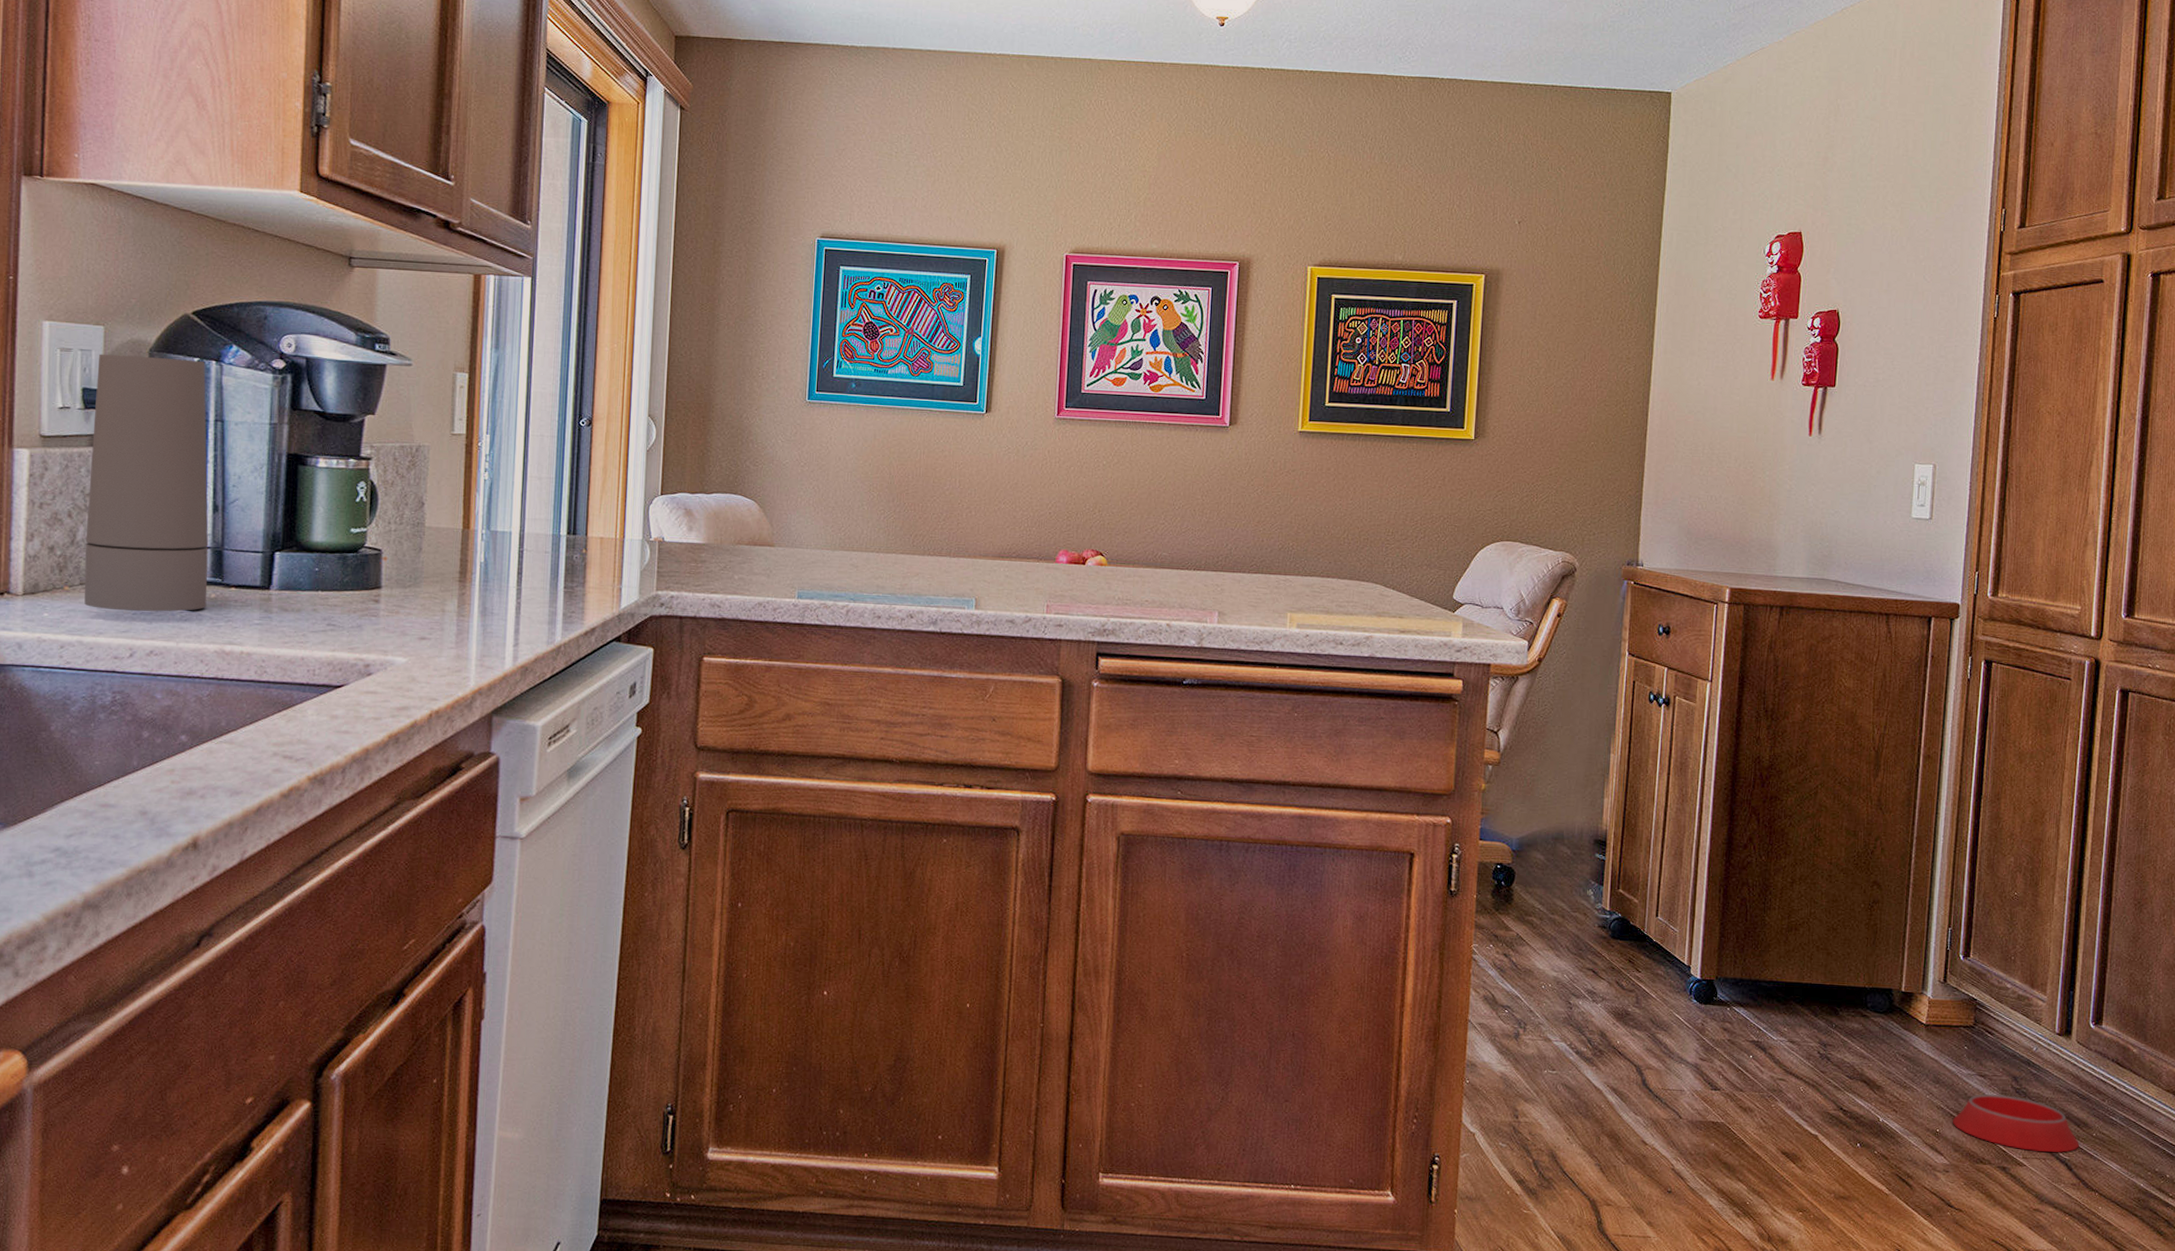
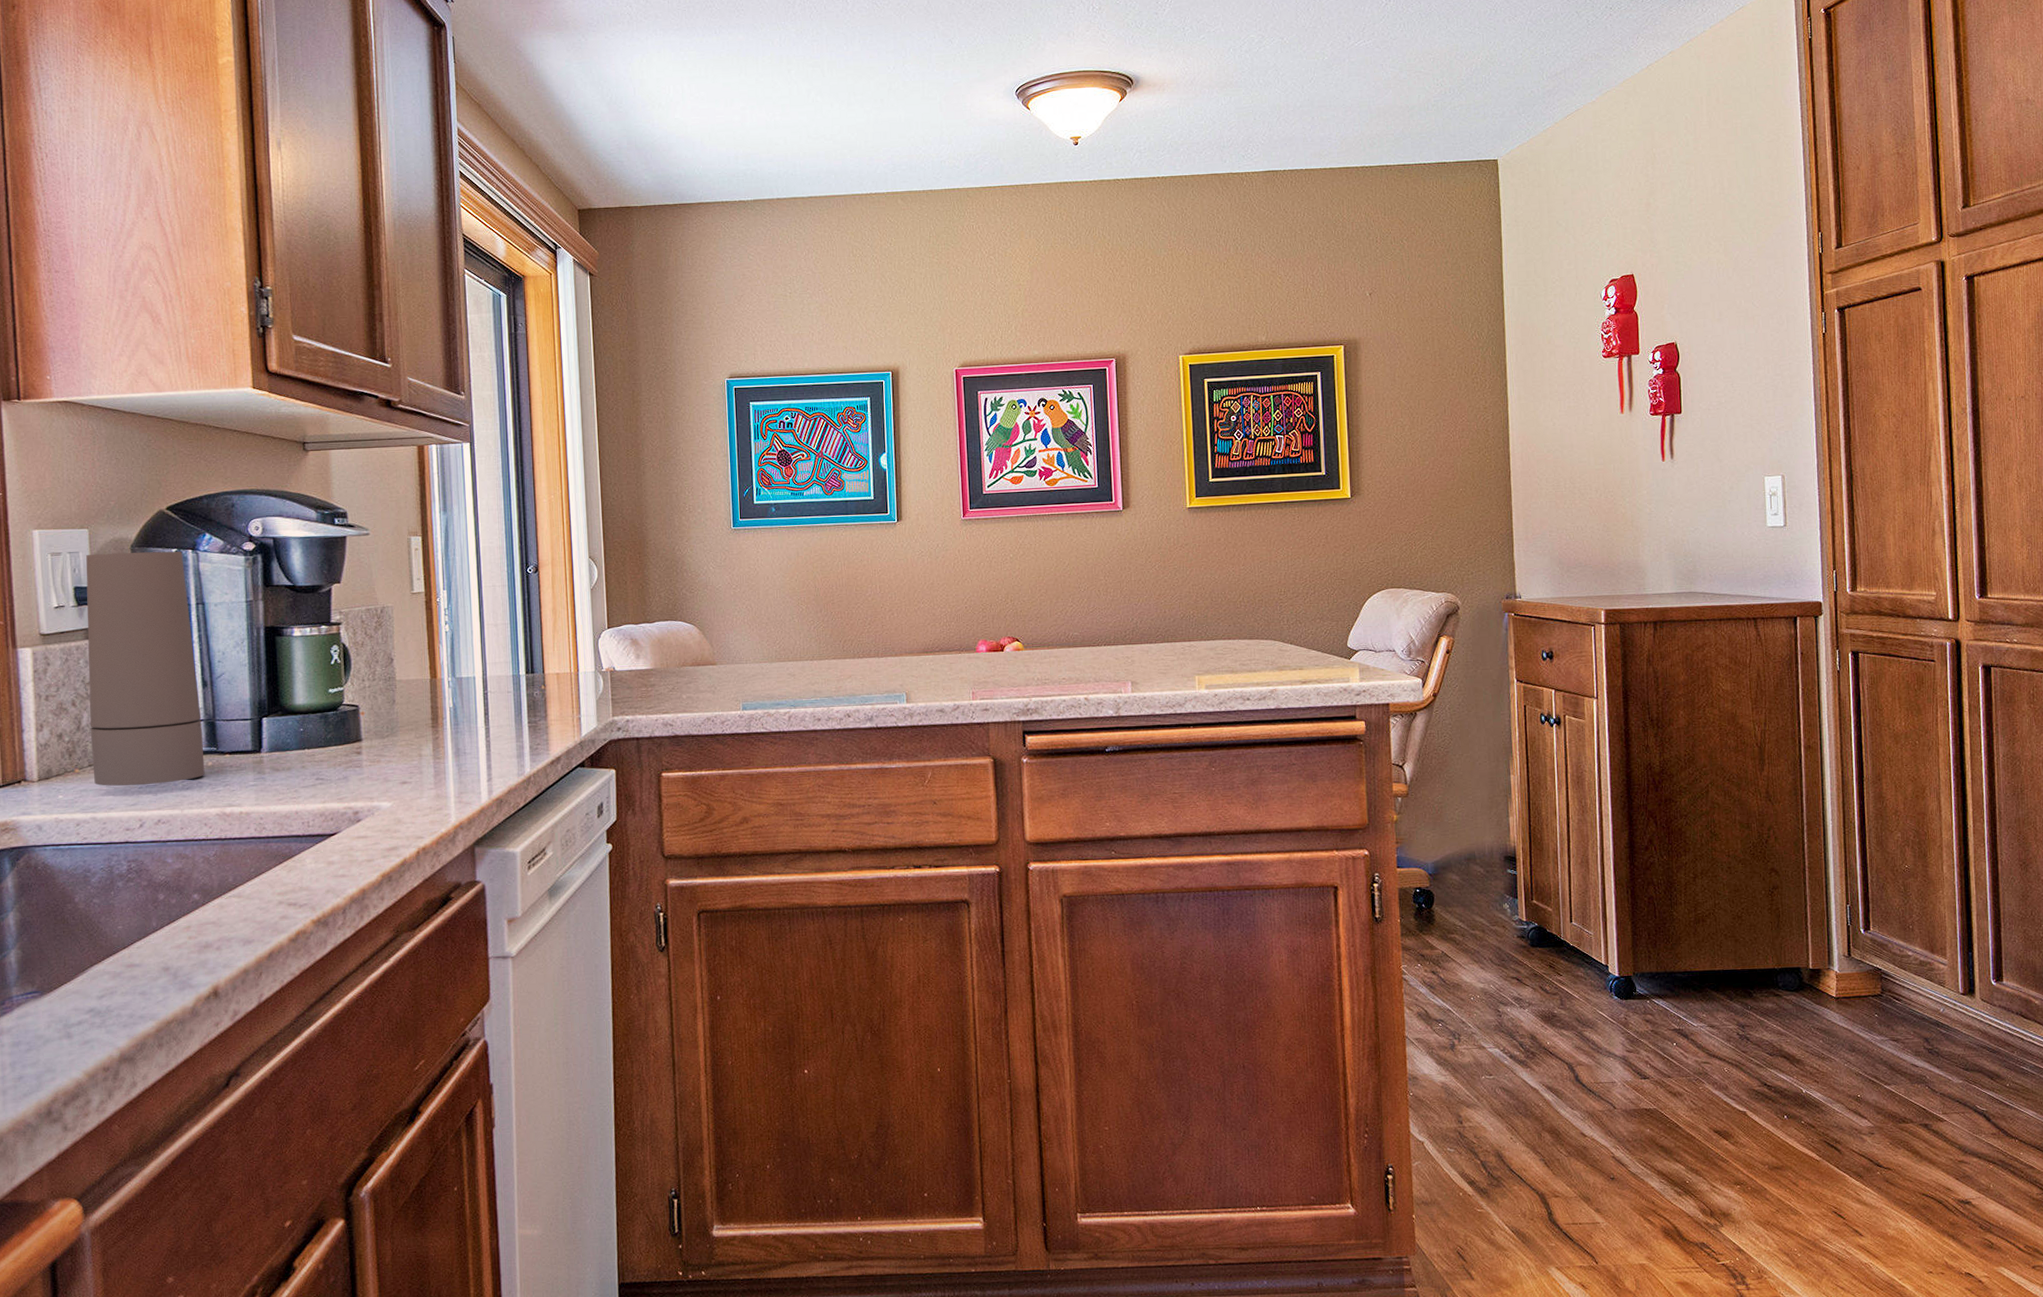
pet bowl: present [1952,1094,2079,1153] -> none [1871,1056,1995,1106]

